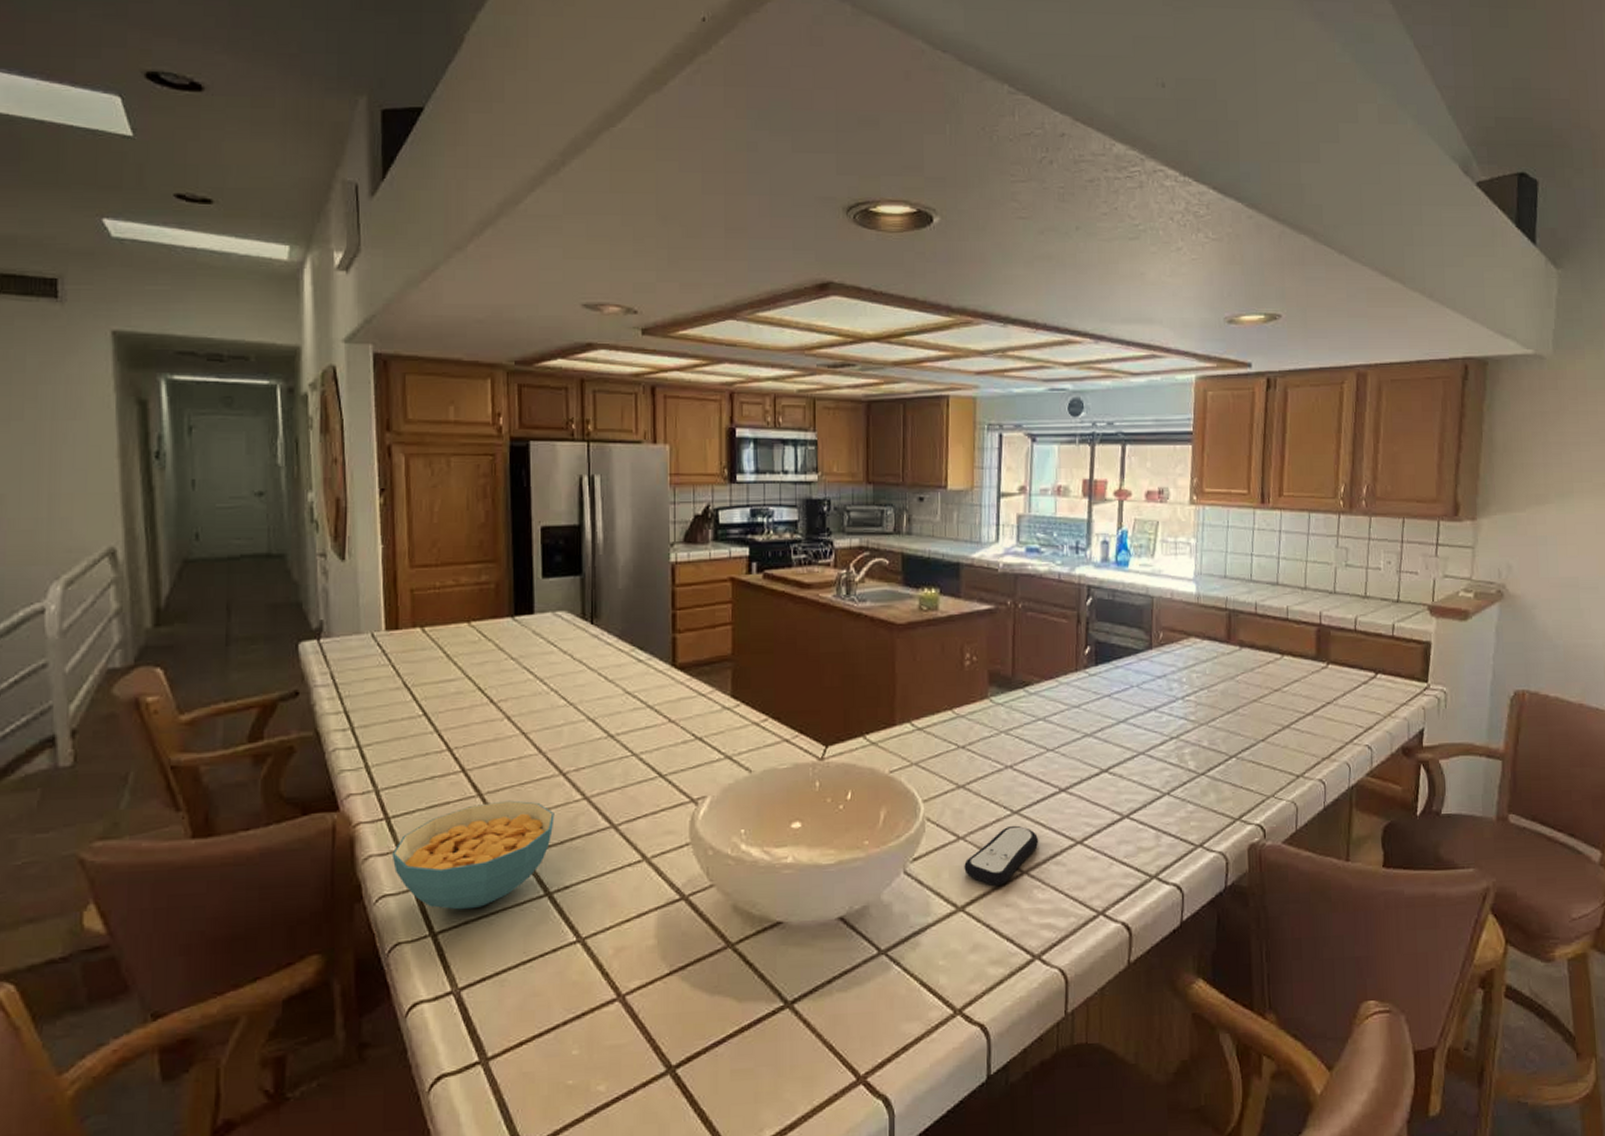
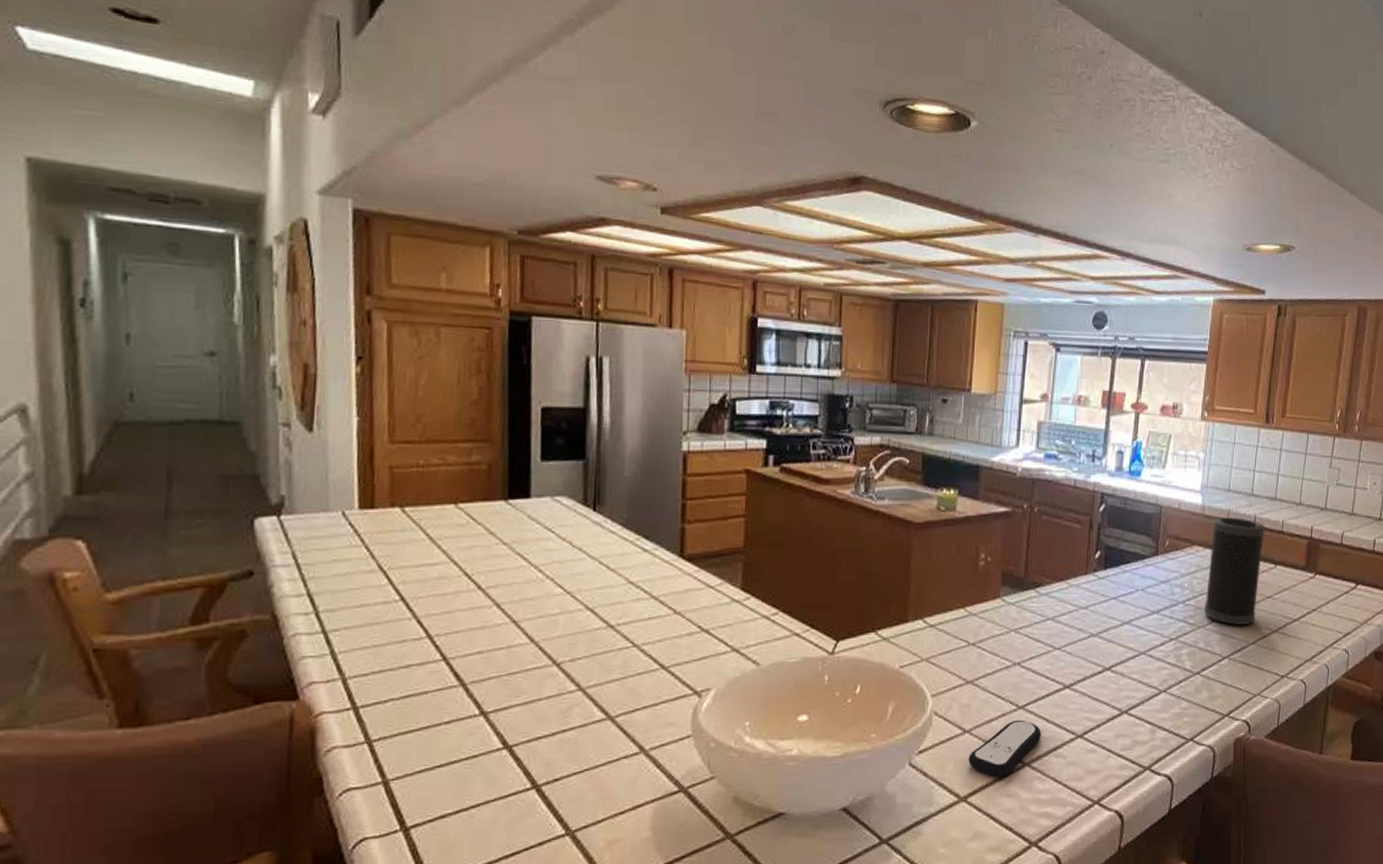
cereal bowl: present [392,800,555,910] -> none [359,690,546,804]
speaker: none [1206,605,1268,721] -> present [1204,517,1265,625]

